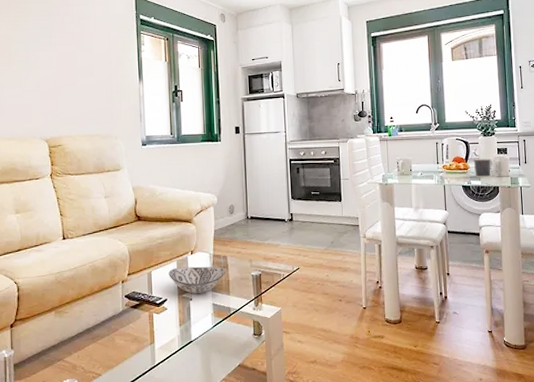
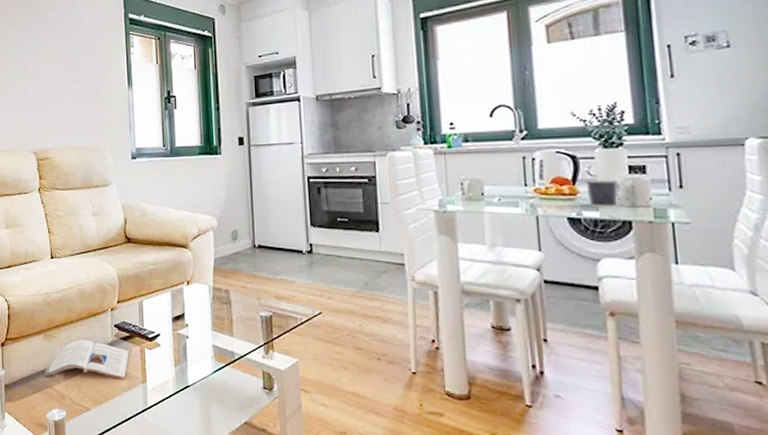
magazine: none [56,312,139,351] -> present [45,340,129,379]
decorative bowl: present [168,266,227,294] -> none [162,299,229,332]

